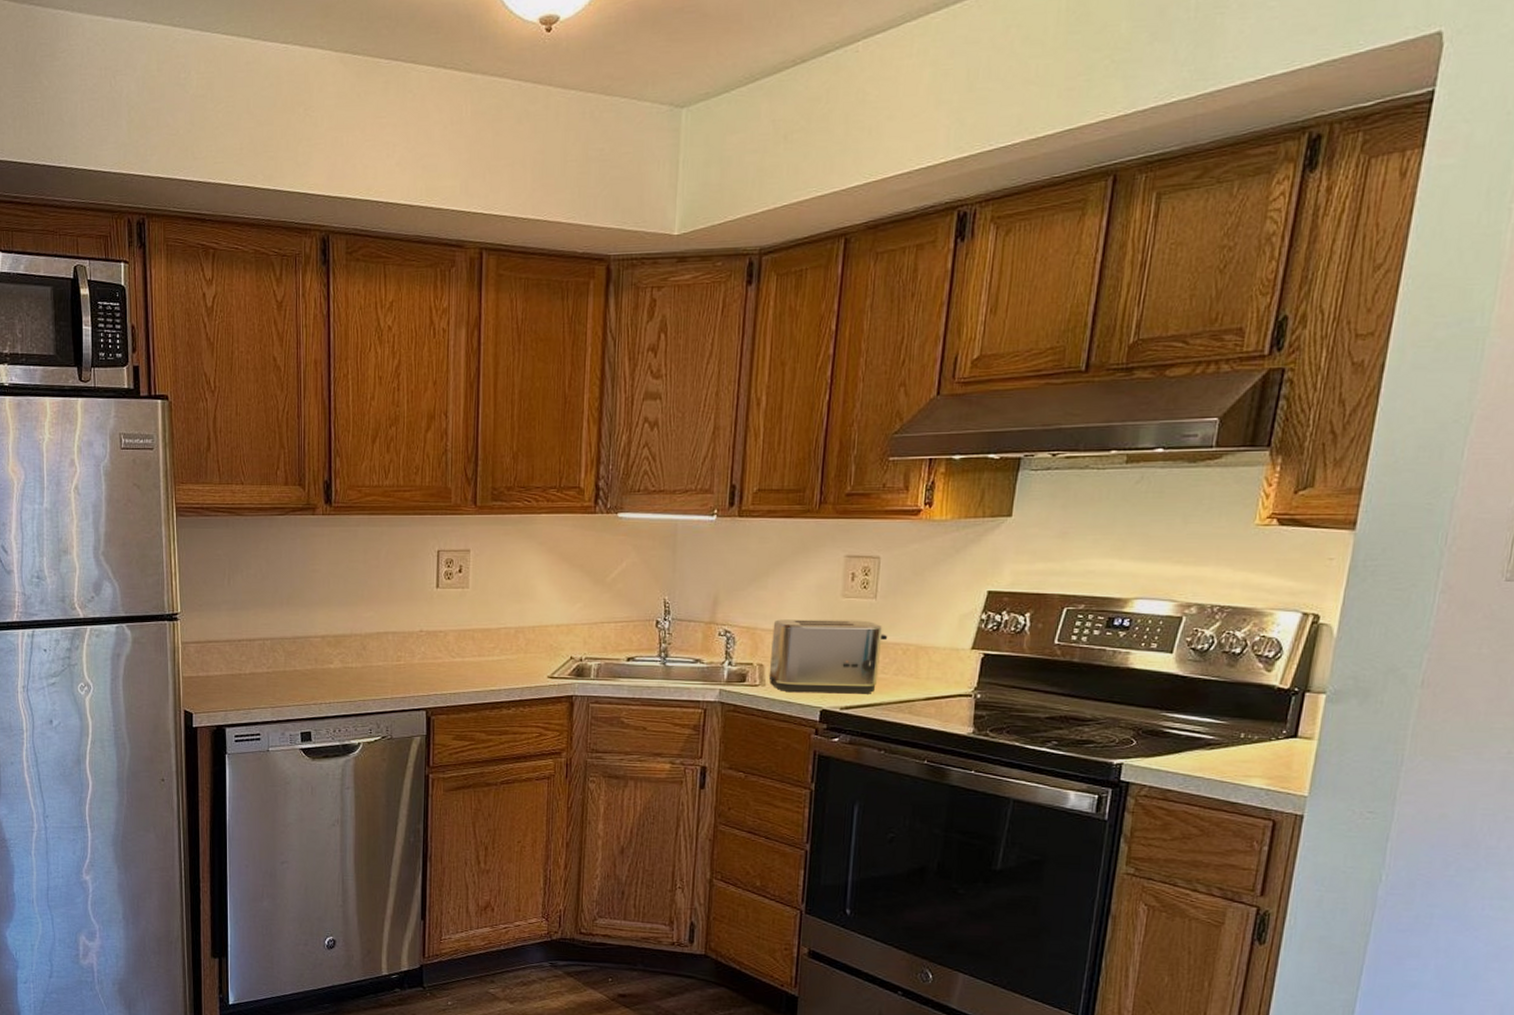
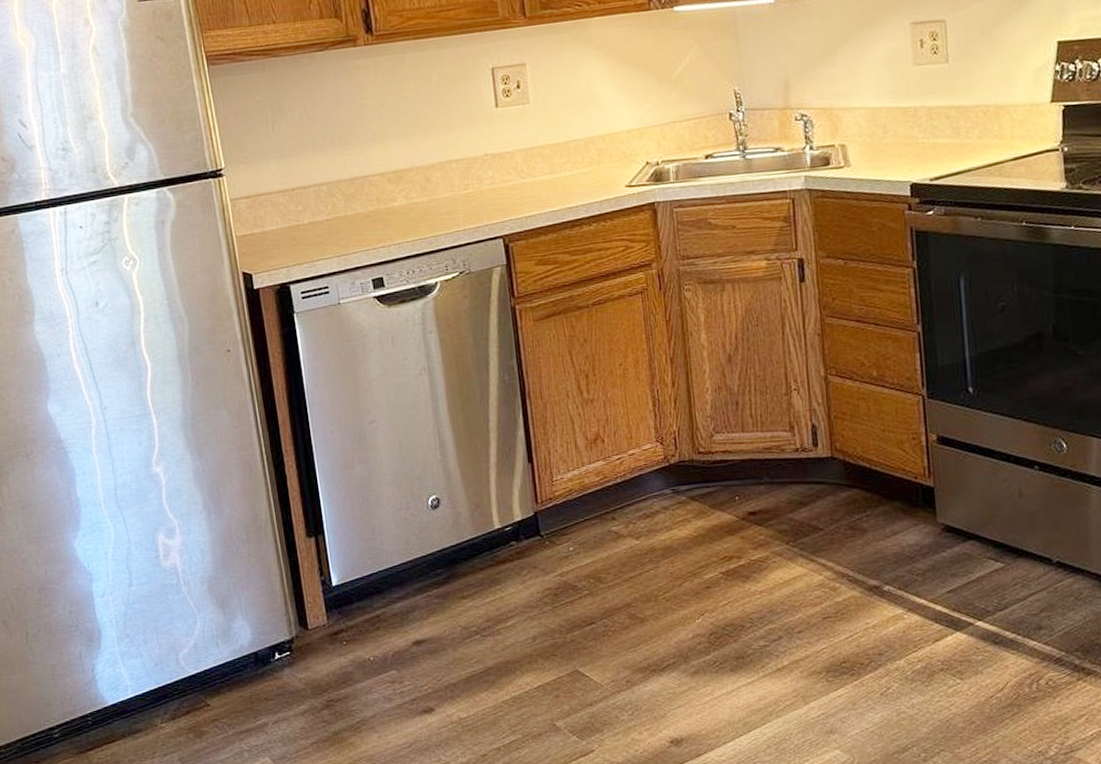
toaster: present [768,619,887,694] -> none [848,86,965,171]

